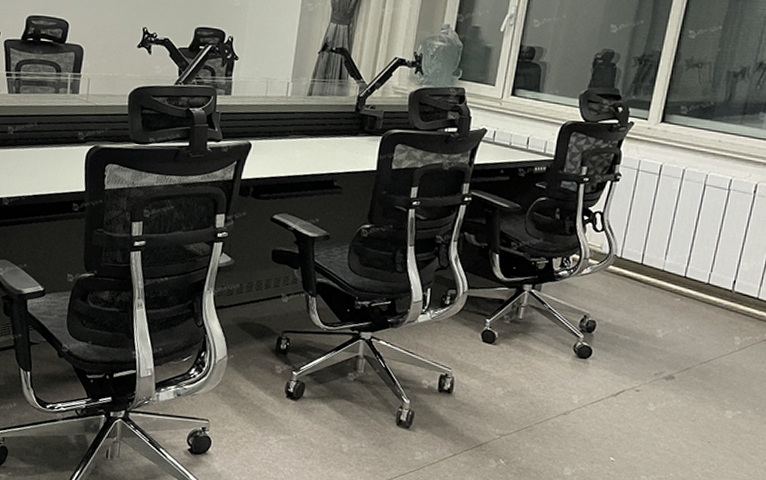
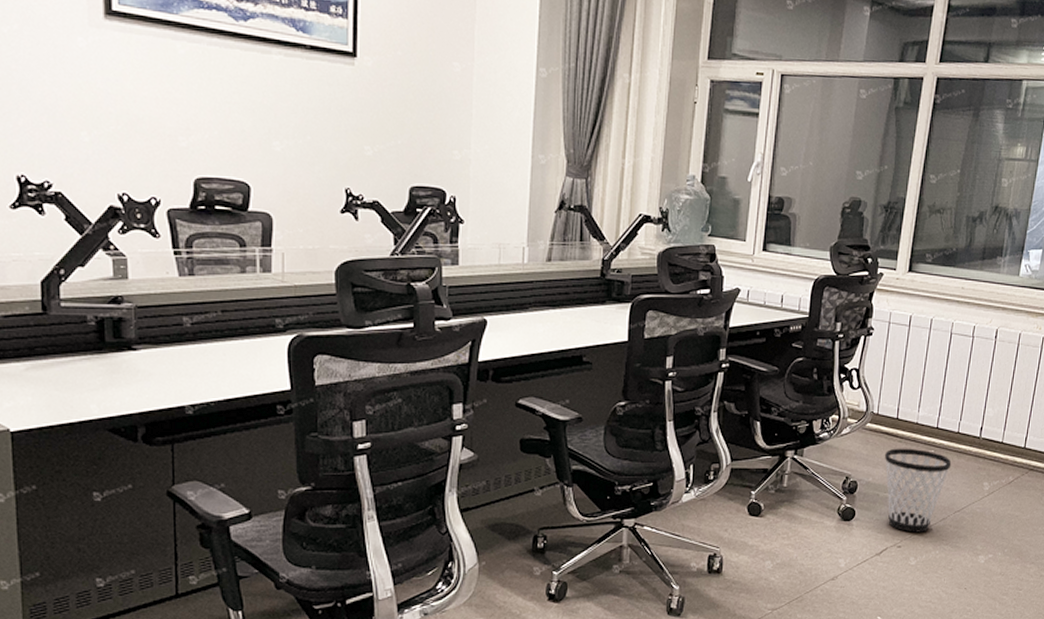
wastebasket: none [626,292,699,379] -> present [884,448,952,533]

